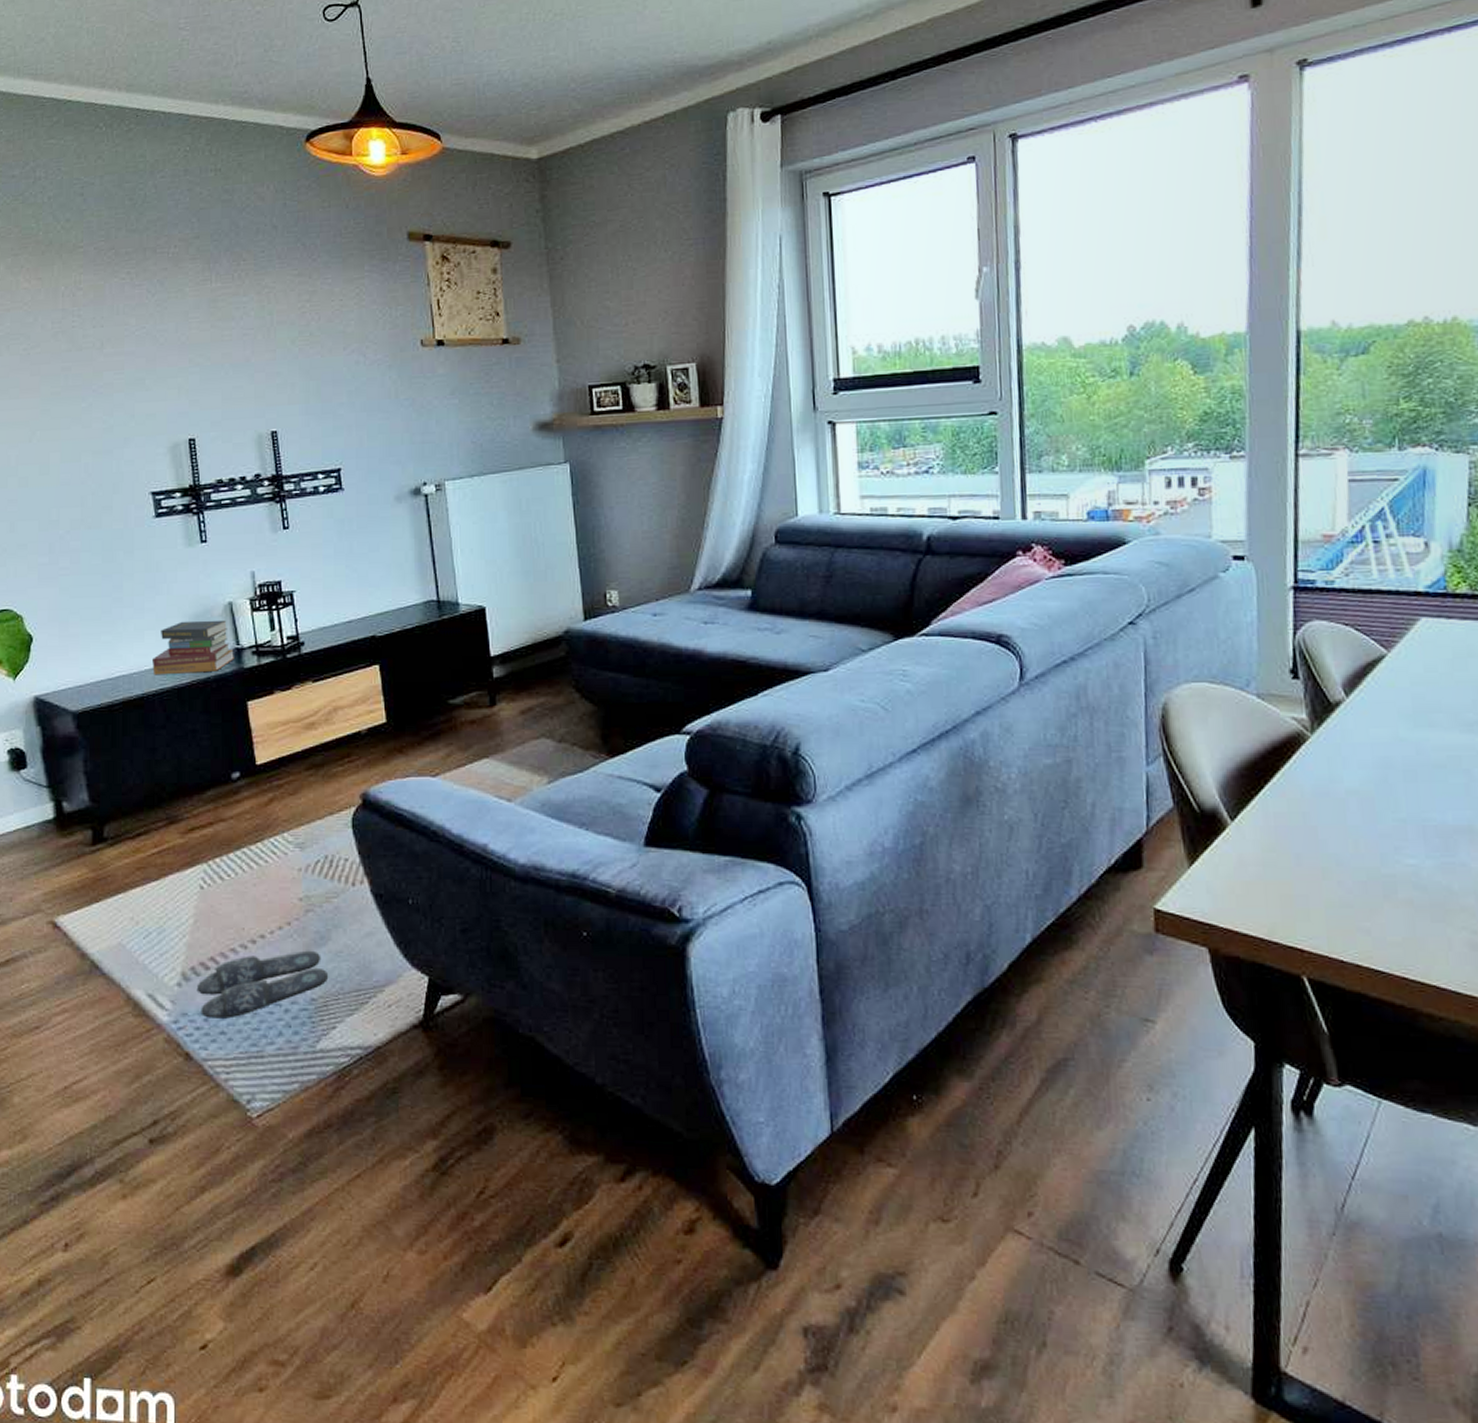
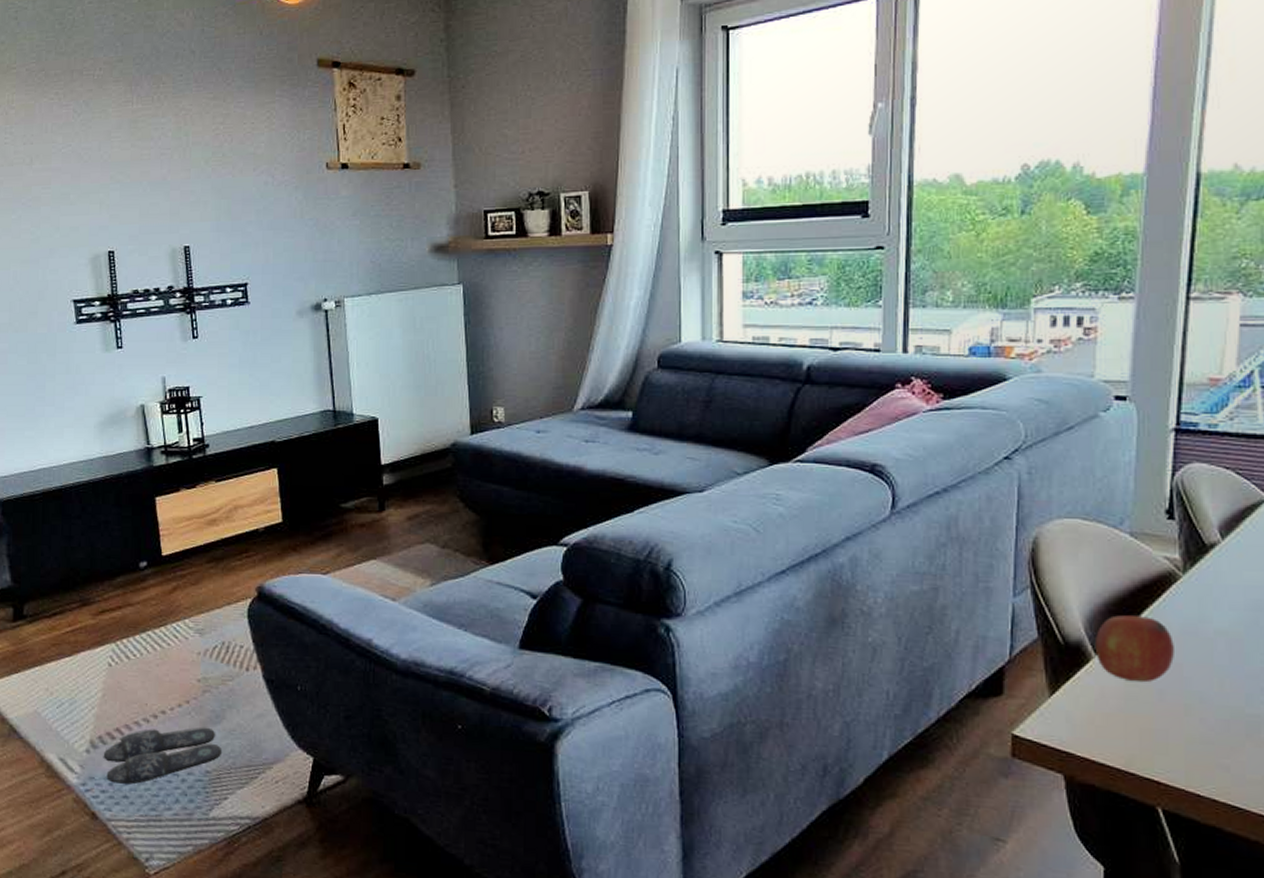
books: present [153,619,234,676] -> none [70,420,145,470]
fruit: none [1229,779,1308,848] -> present [1094,615,1174,683]

